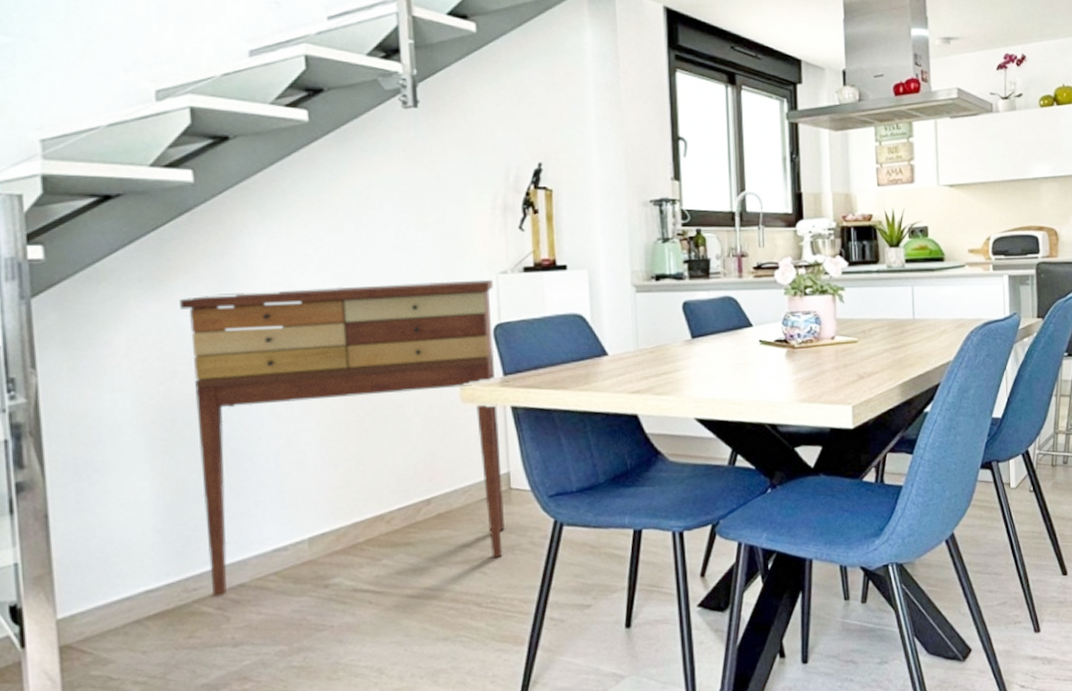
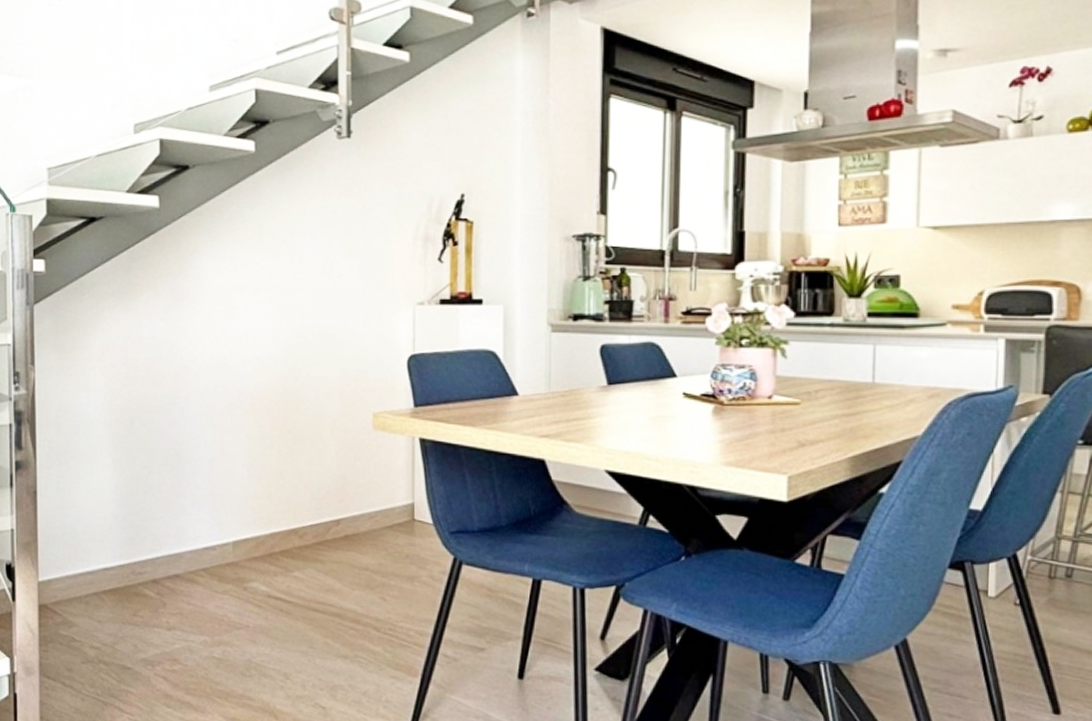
console table: present [180,279,504,597] -> none [142,309,410,587]

